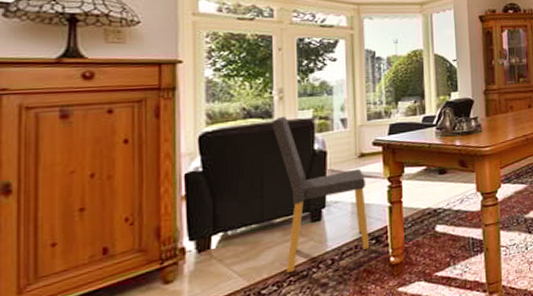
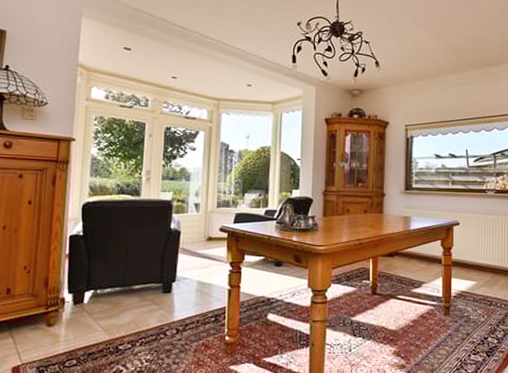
dining chair: present [271,116,370,274] -> none [138,195,211,335]

